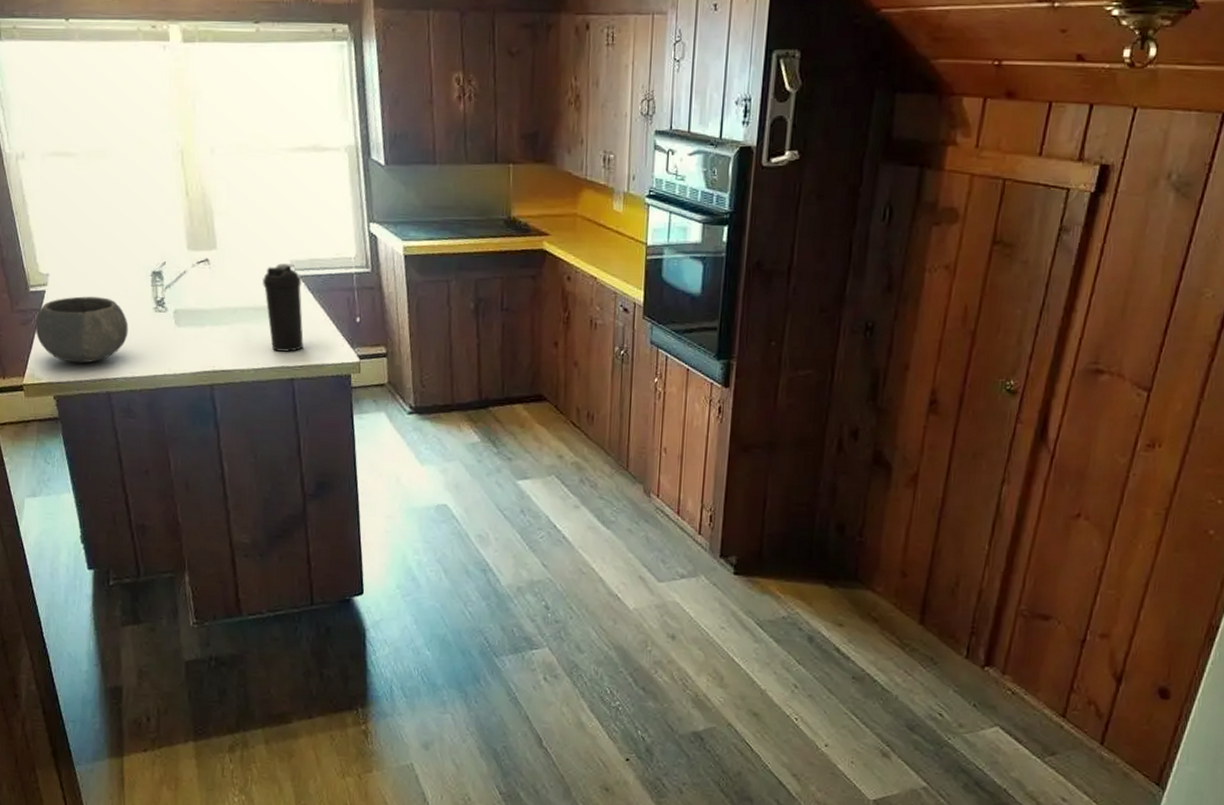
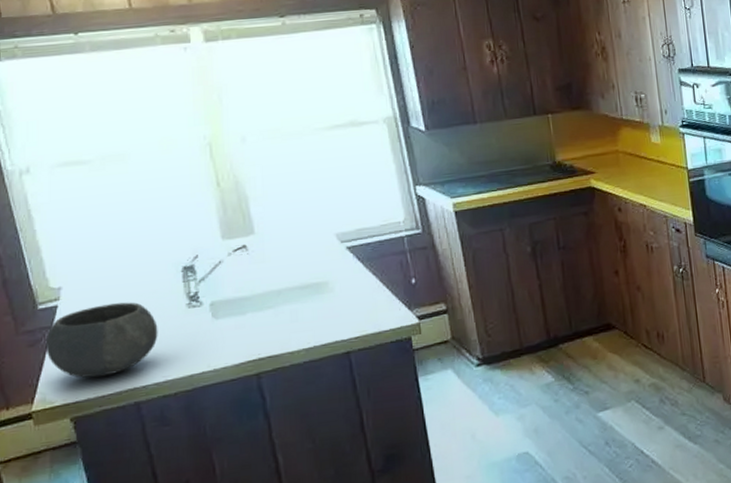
water bottle: present [263,262,304,352] -> none [308,236,358,327]

